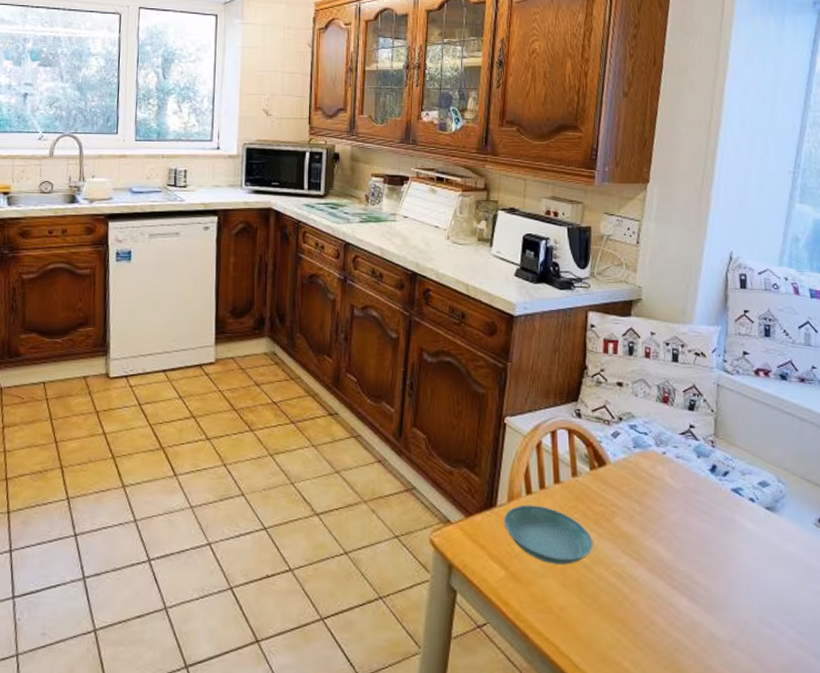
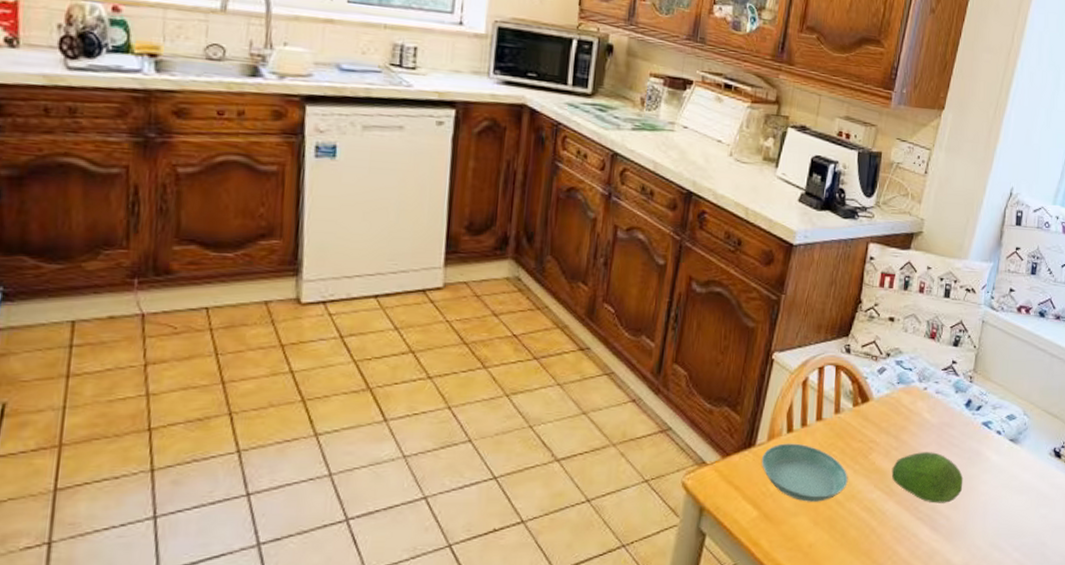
fruit: none [638,518,719,573] -> present [891,452,964,503]

